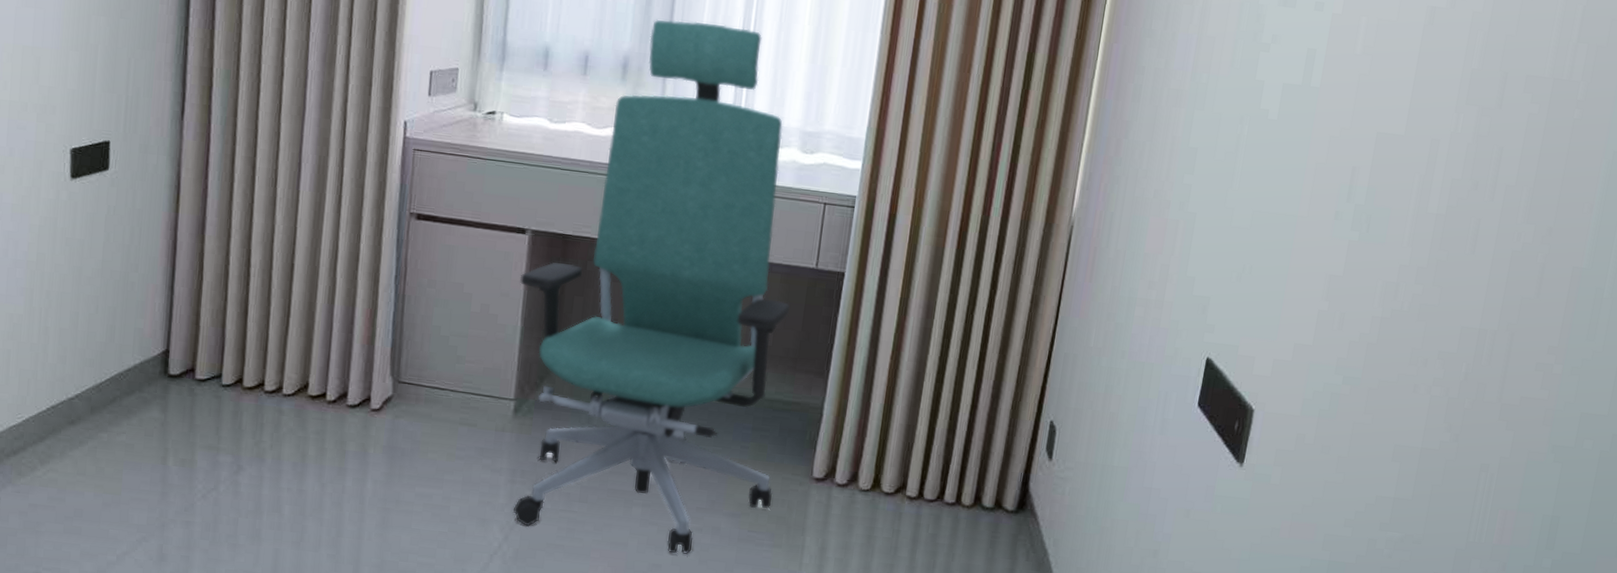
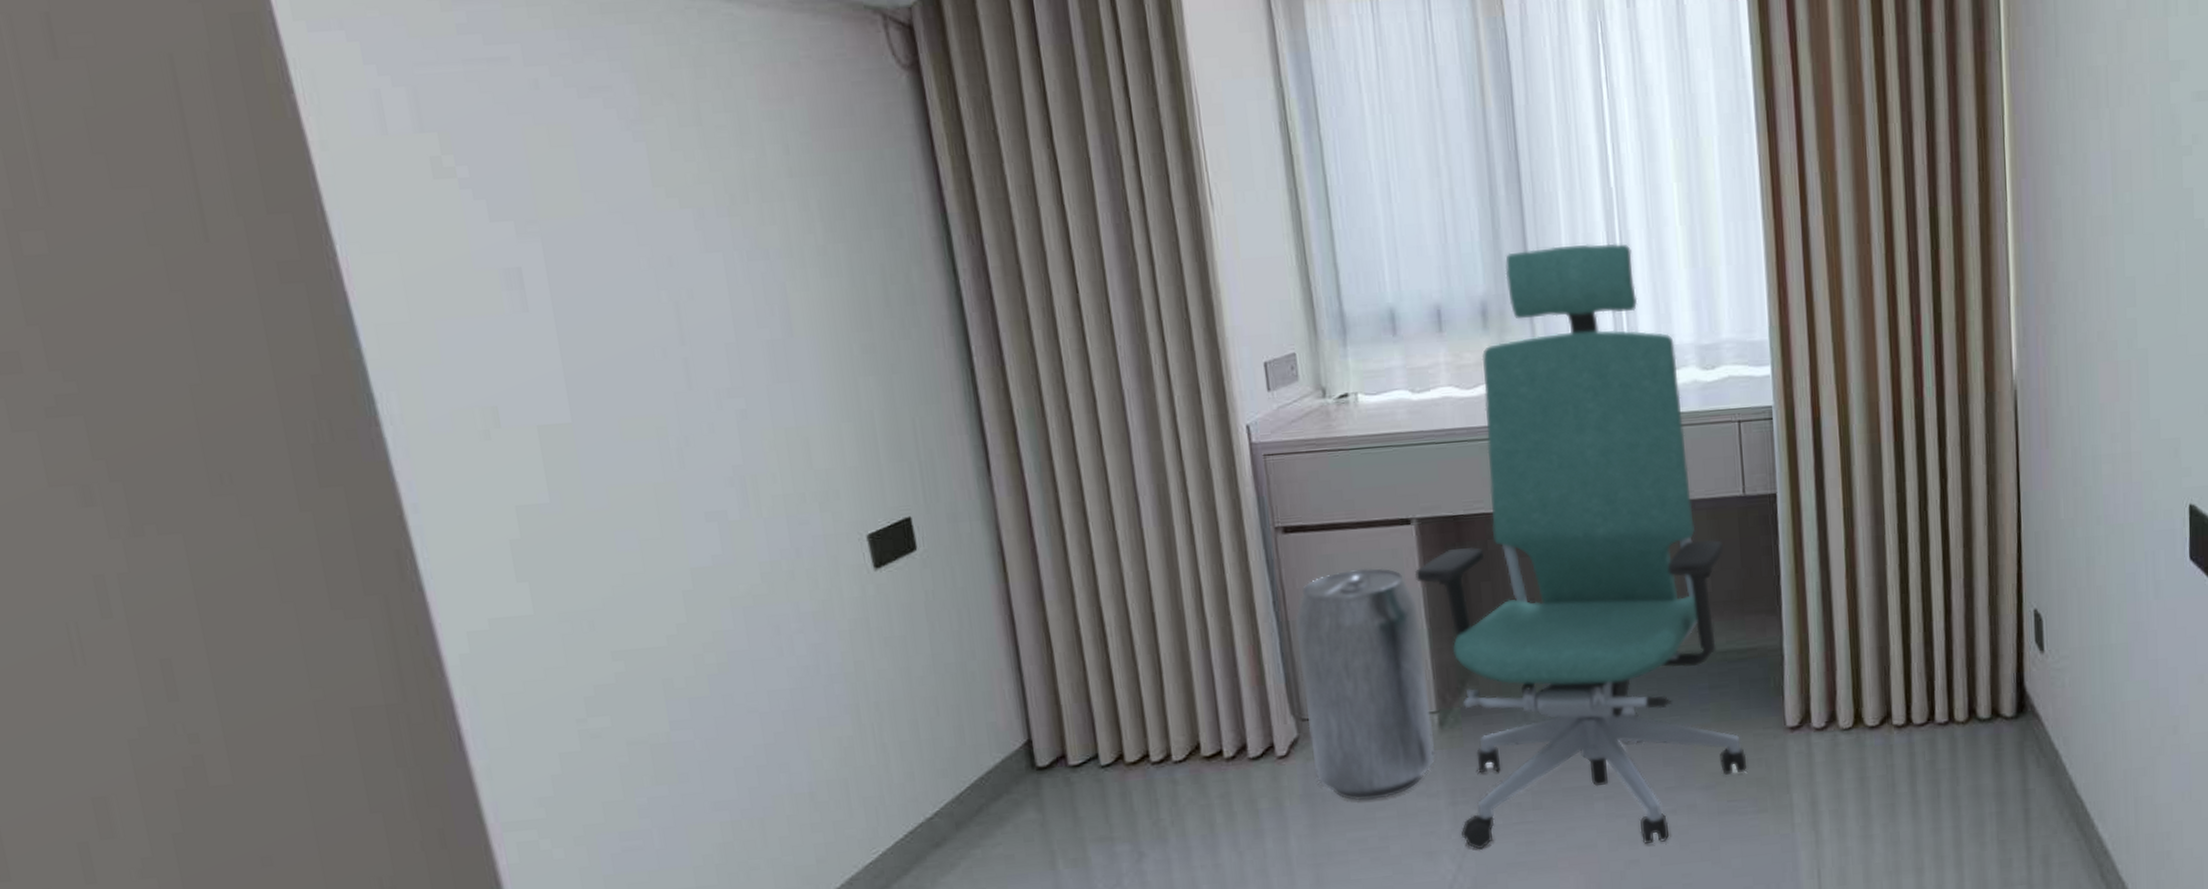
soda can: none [400,262,516,465] -> present [1295,568,1435,801]

